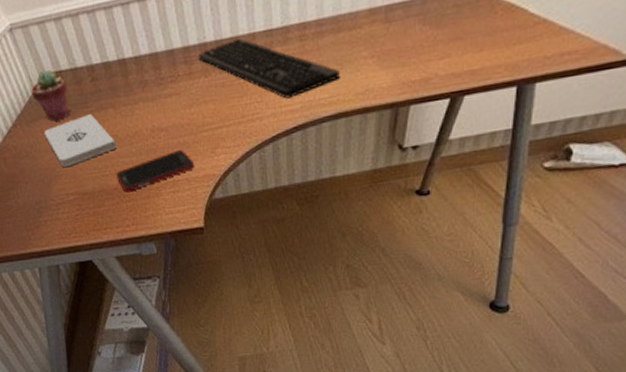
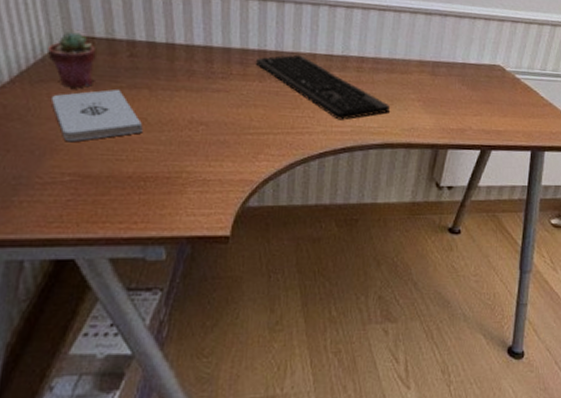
cell phone: present [116,149,195,193] -> none [134,147,232,184]

